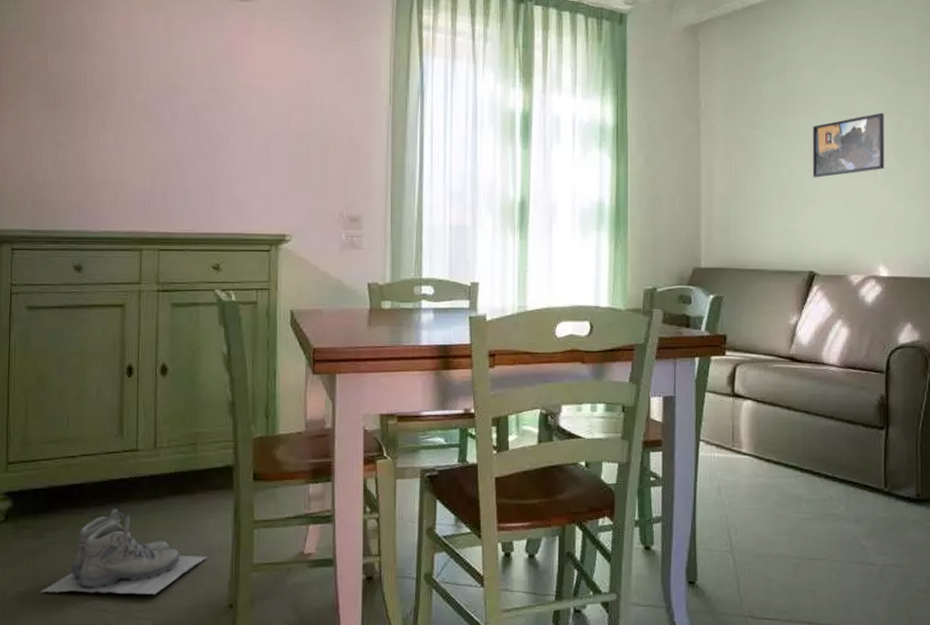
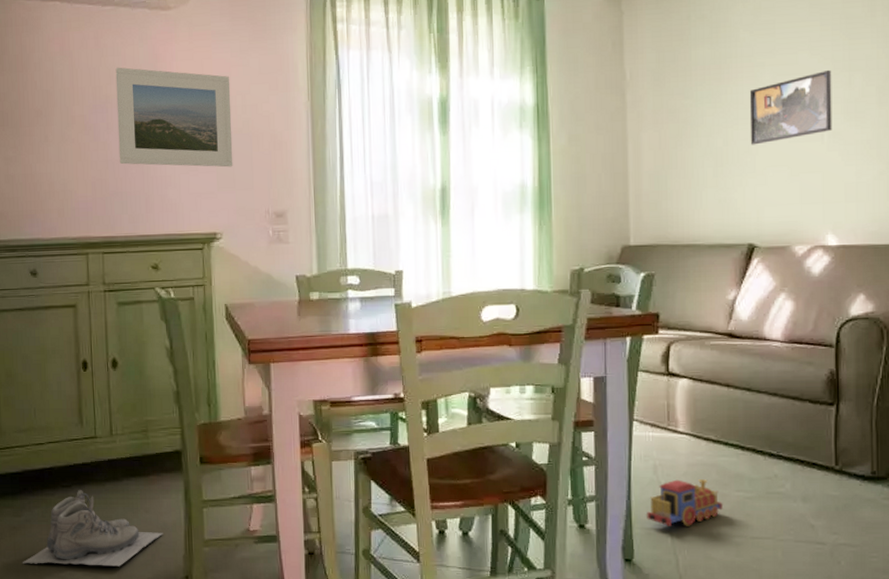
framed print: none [183,55,309,167] -> present [115,67,233,168]
toy train: none [710,500,782,548] -> present [647,479,723,526]

